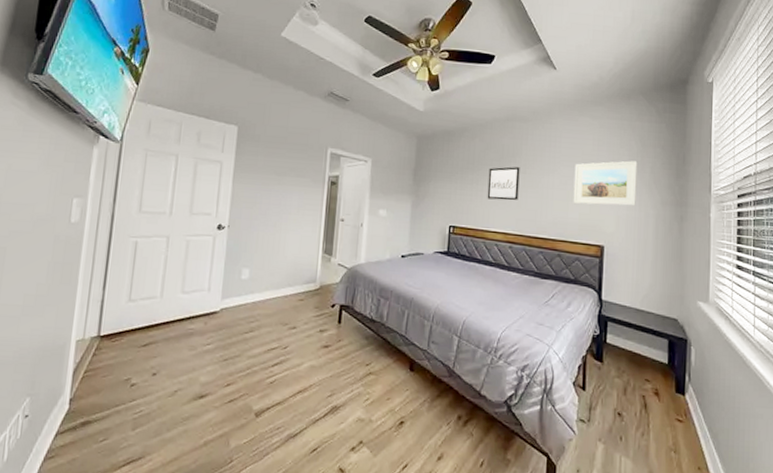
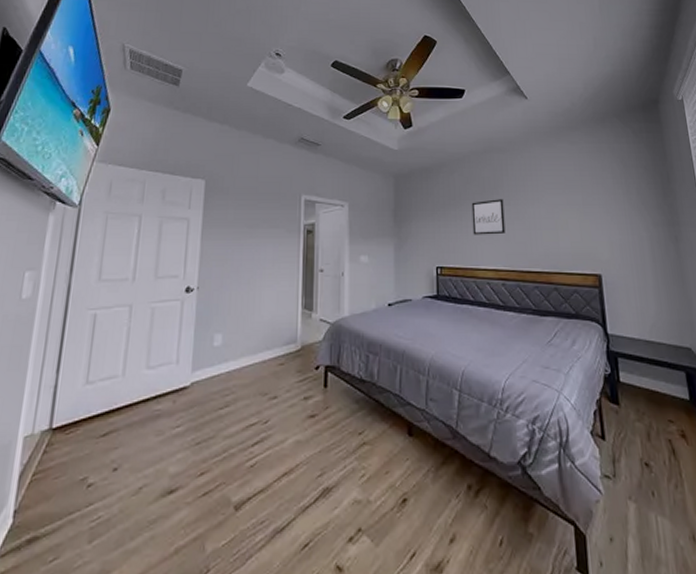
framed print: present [573,160,638,206] -> none [559,183,627,232]

